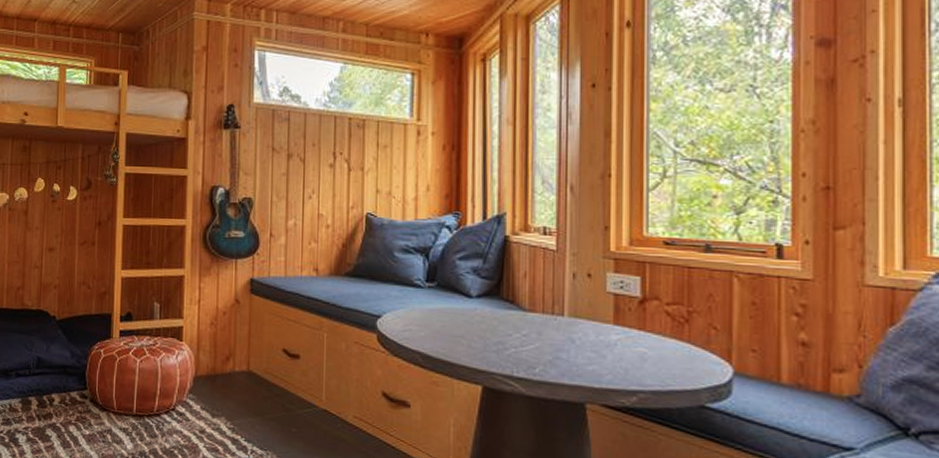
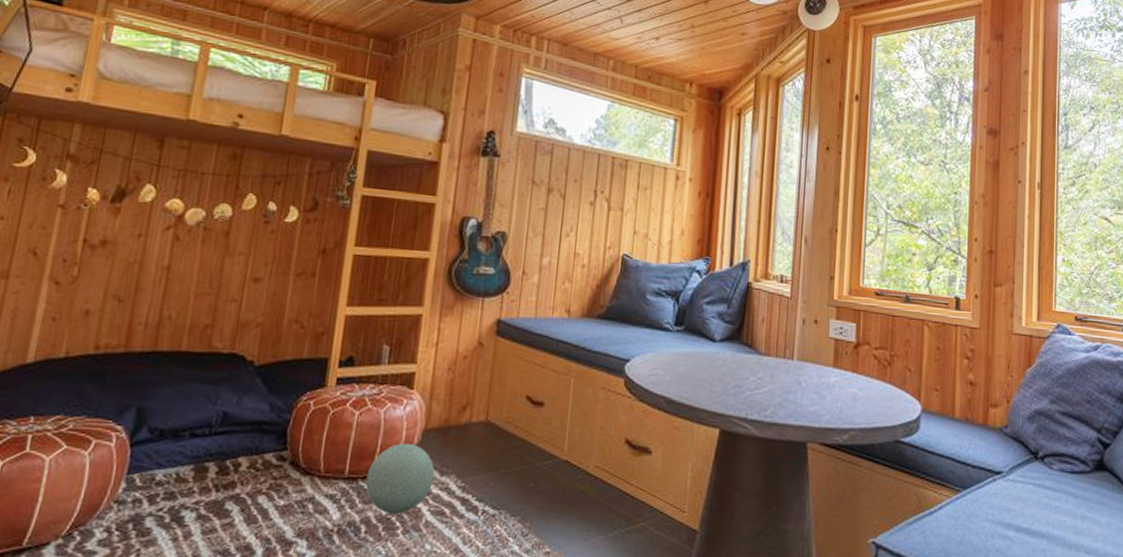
ball: none [151,387,207,449] -> present [365,442,435,515]

